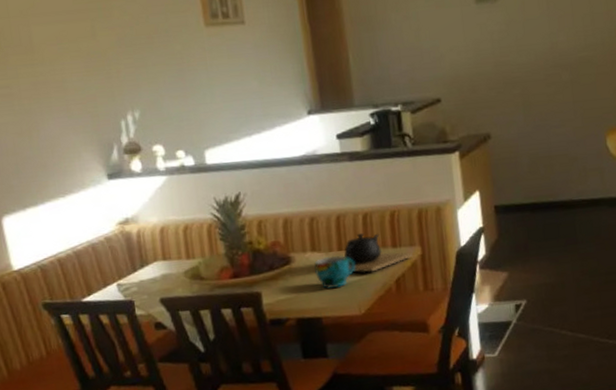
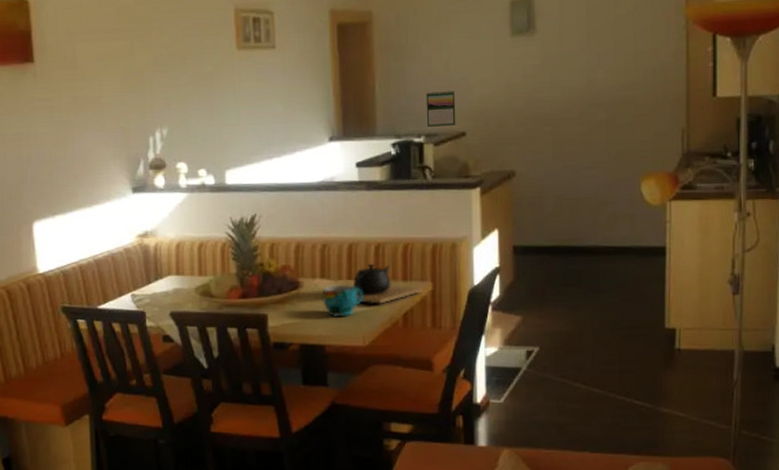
calendar: none [399,57,431,95] -> present [426,90,456,127]

